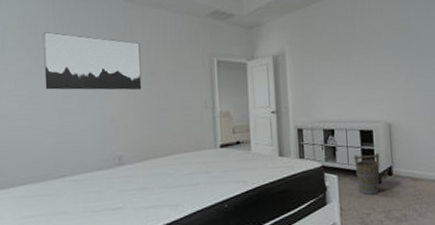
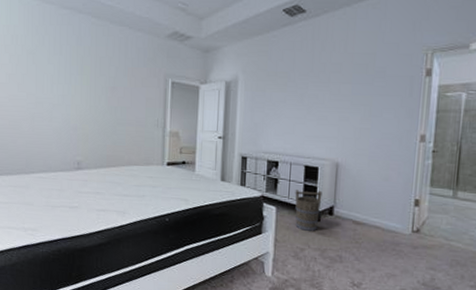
wall art: present [43,32,142,91] -> none [22,42,103,103]

